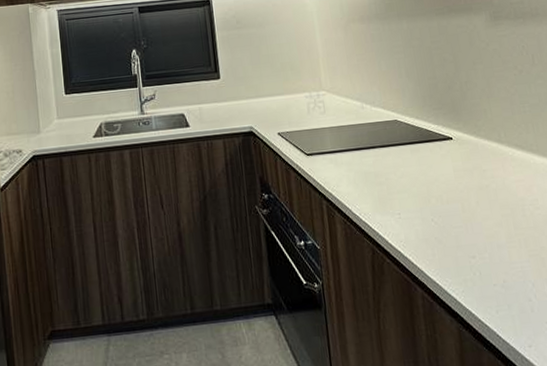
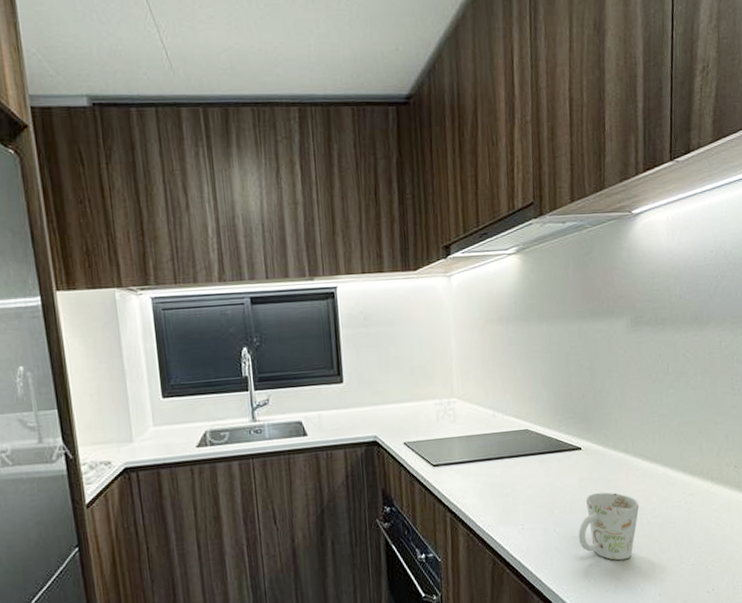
mug: none [458,182,520,253] -> present [578,492,640,561]

